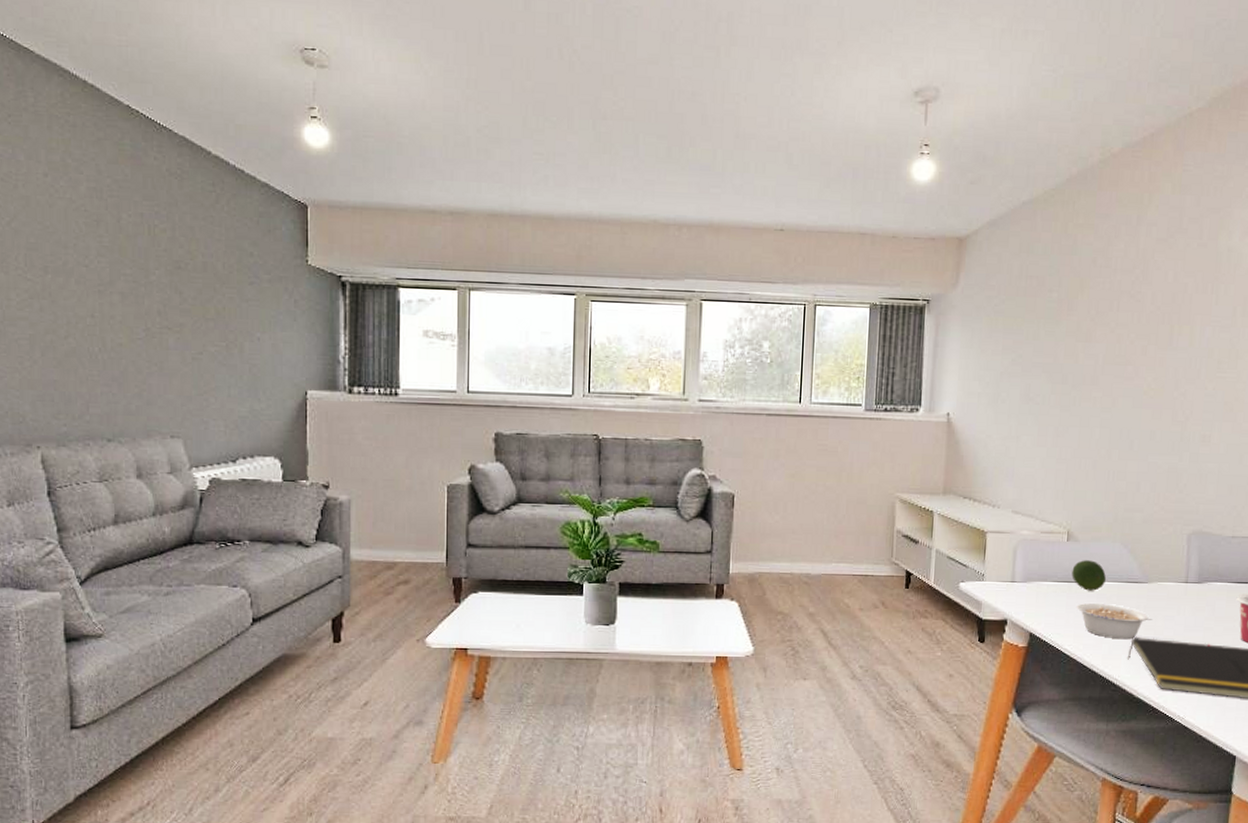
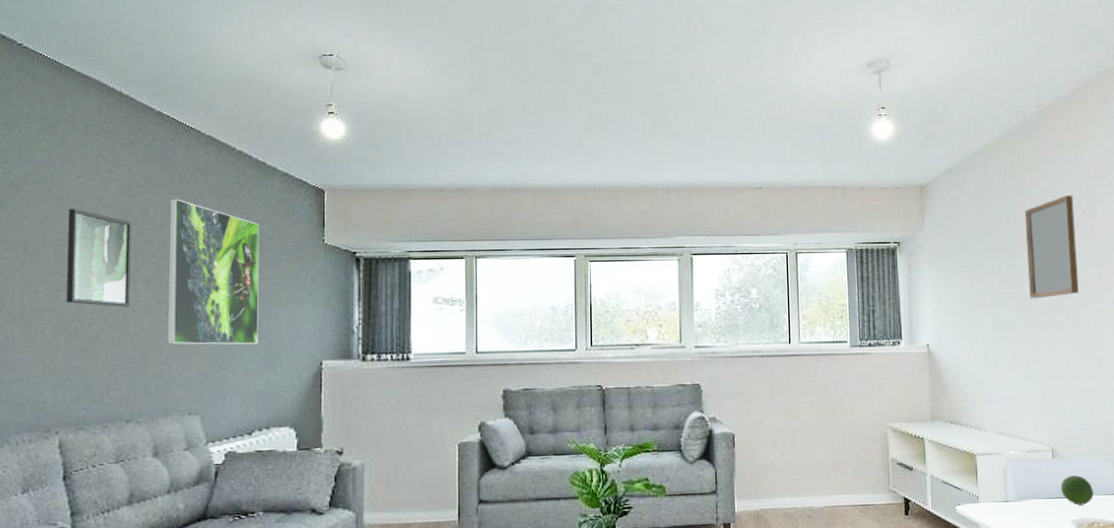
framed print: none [36,210,106,321] -> present [66,209,132,307]
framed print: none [143,205,240,370] -> present [167,199,260,345]
home mirror: none [1065,258,1128,372] -> present [1024,195,1079,299]

